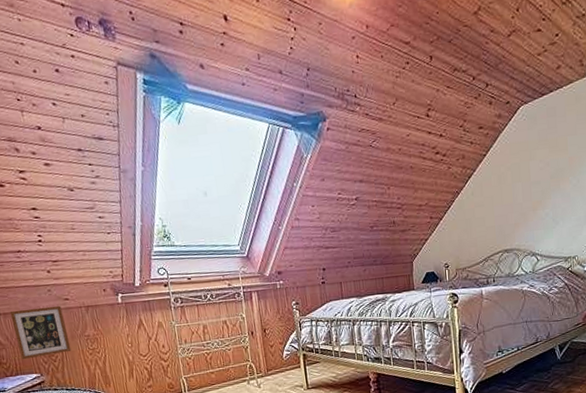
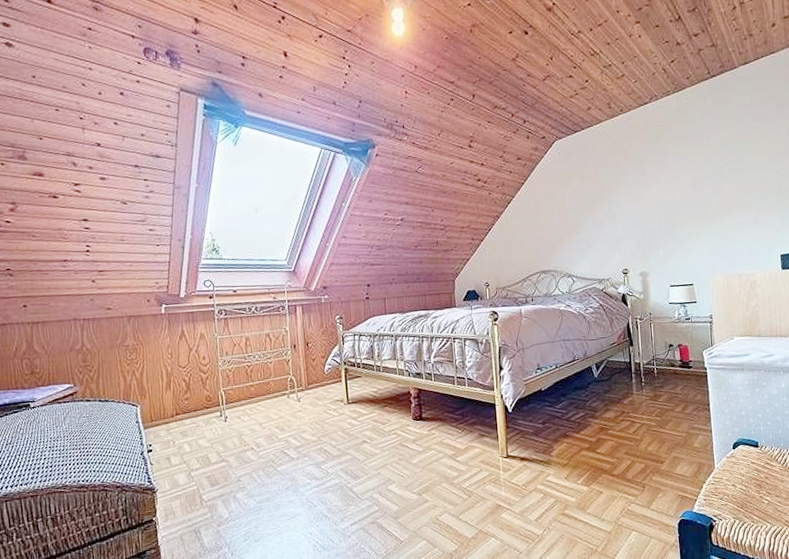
picture frame: present [9,305,72,360] -> none [49,315,109,370]

